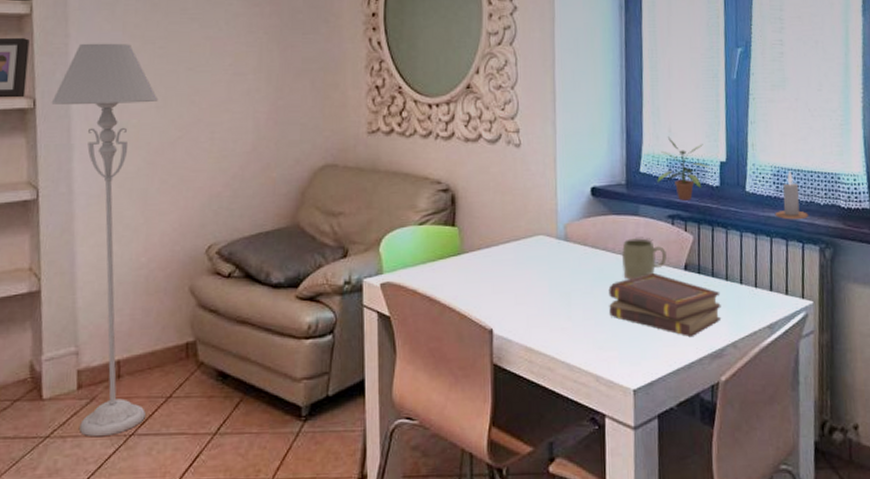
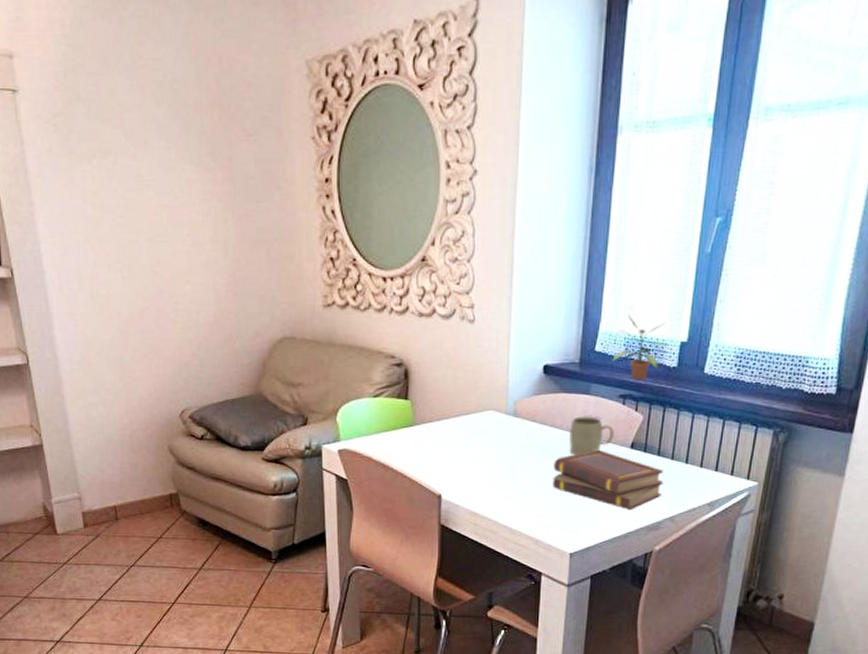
floor lamp: present [51,43,159,437] -> none [27,212,142,566]
candle: present [774,171,809,220] -> none [731,353,768,403]

